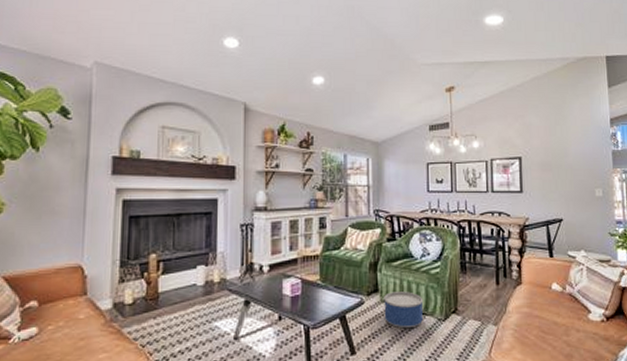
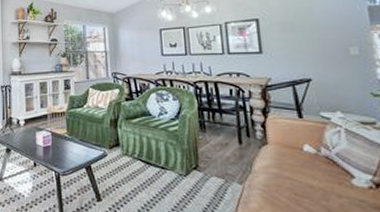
storage bin: present [384,291,424,329] -> none [125,146,164,181]

